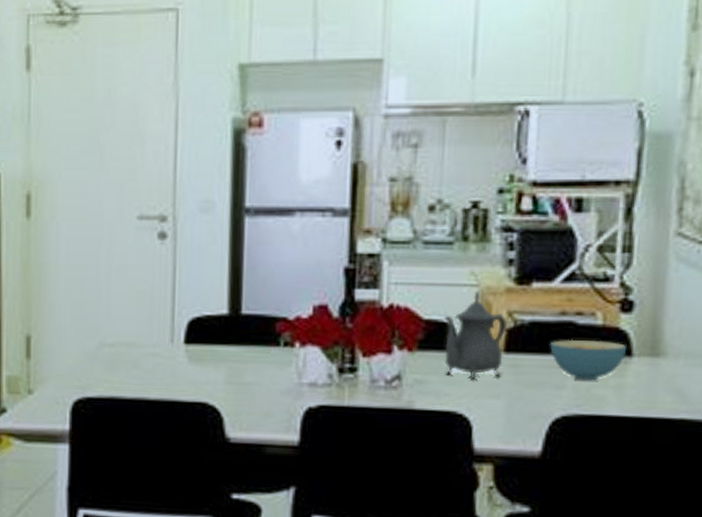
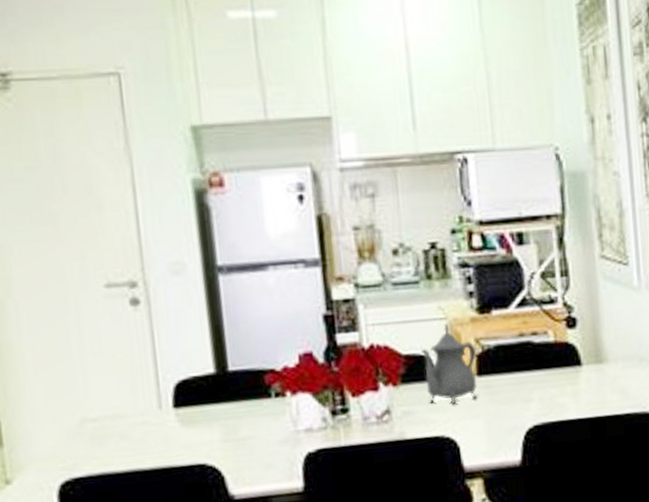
cereal bowl: present [550,339,627,381] -> none [515,355,577,392]

